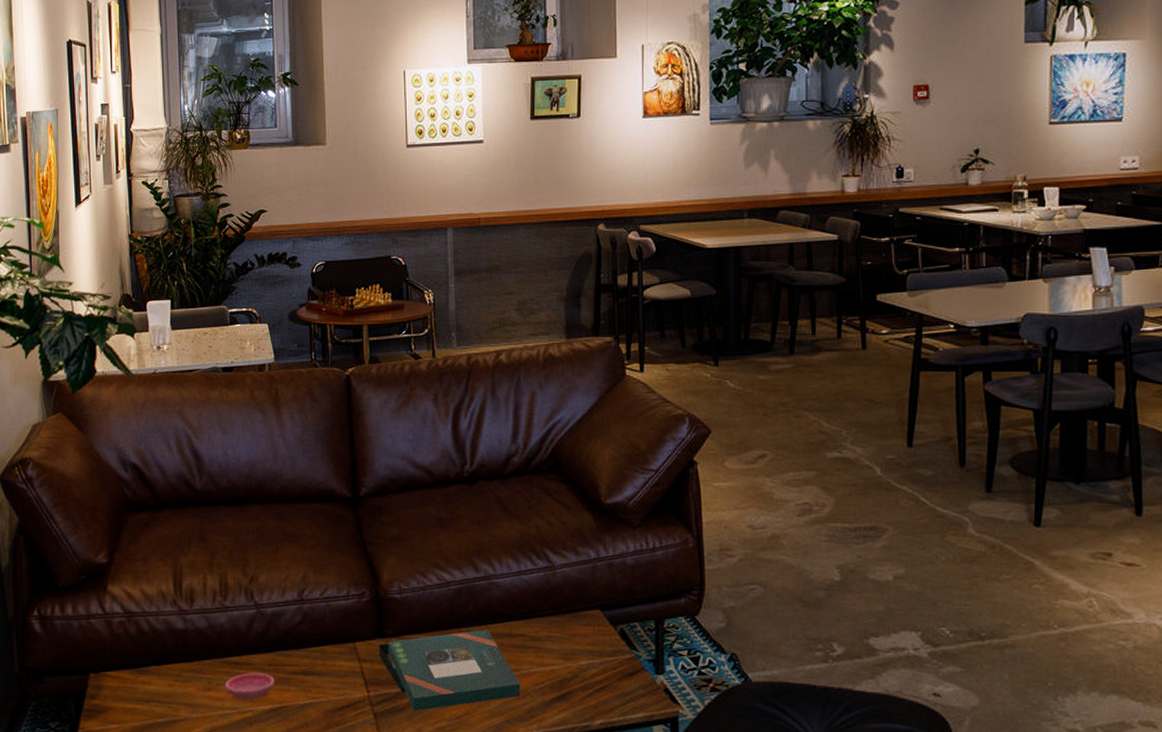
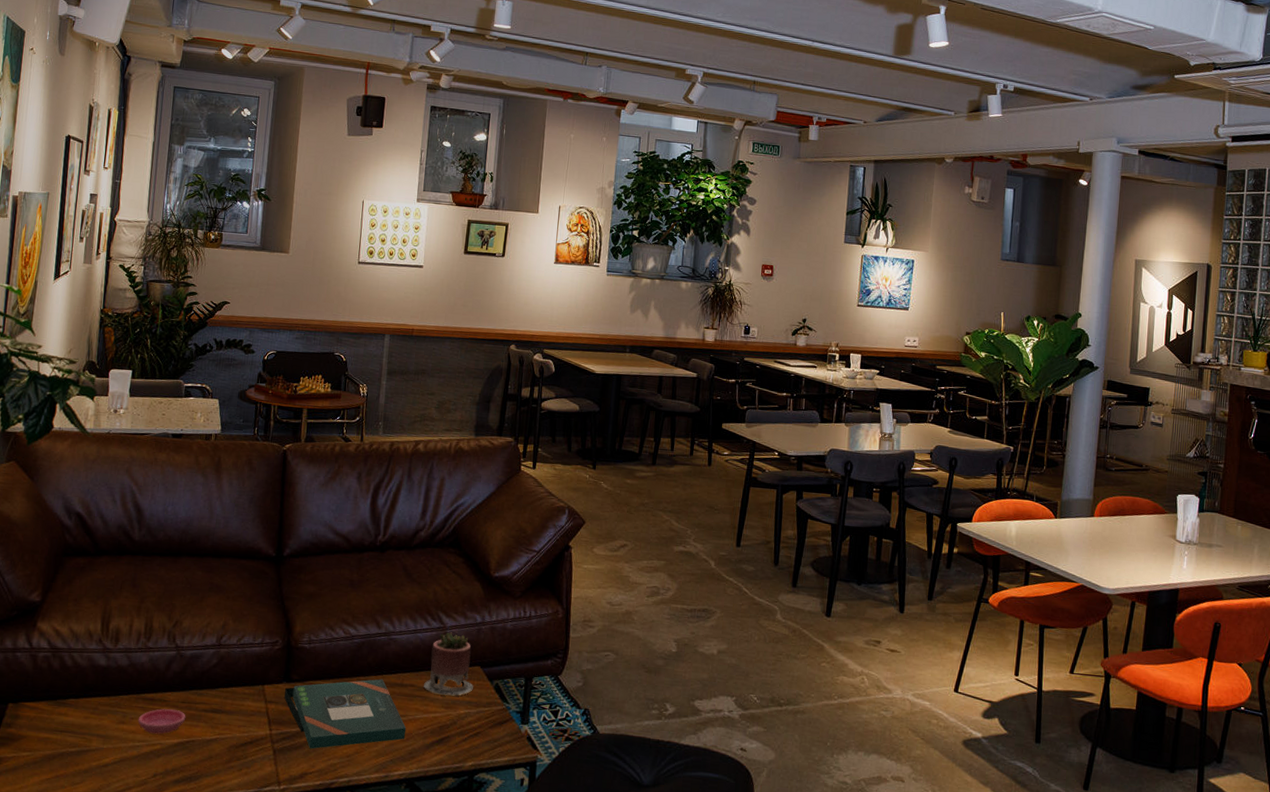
succulent planter: none [536,572,594,645] -> present [424,632,473,696]

